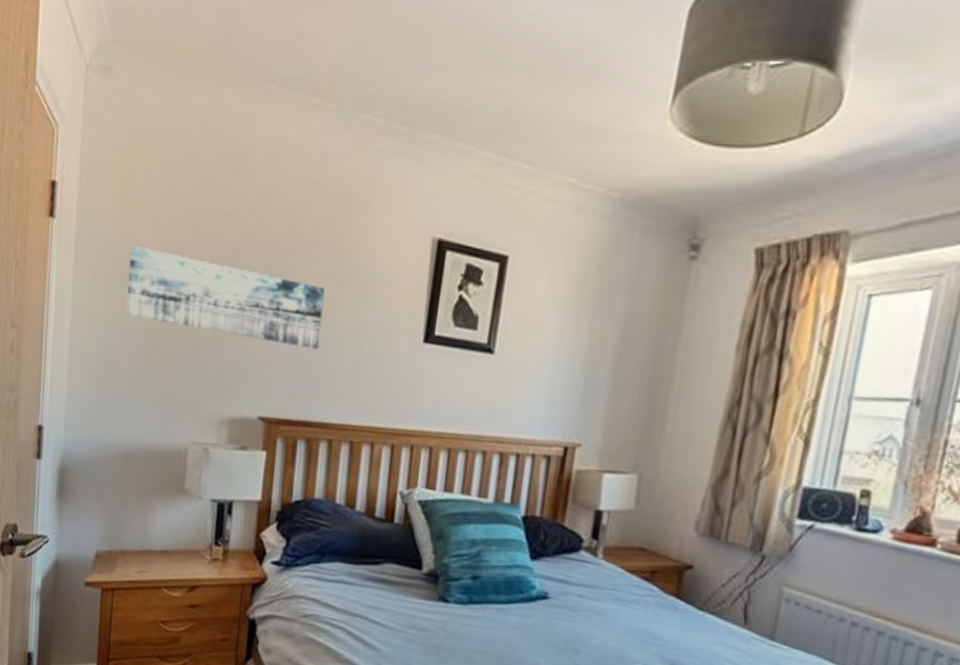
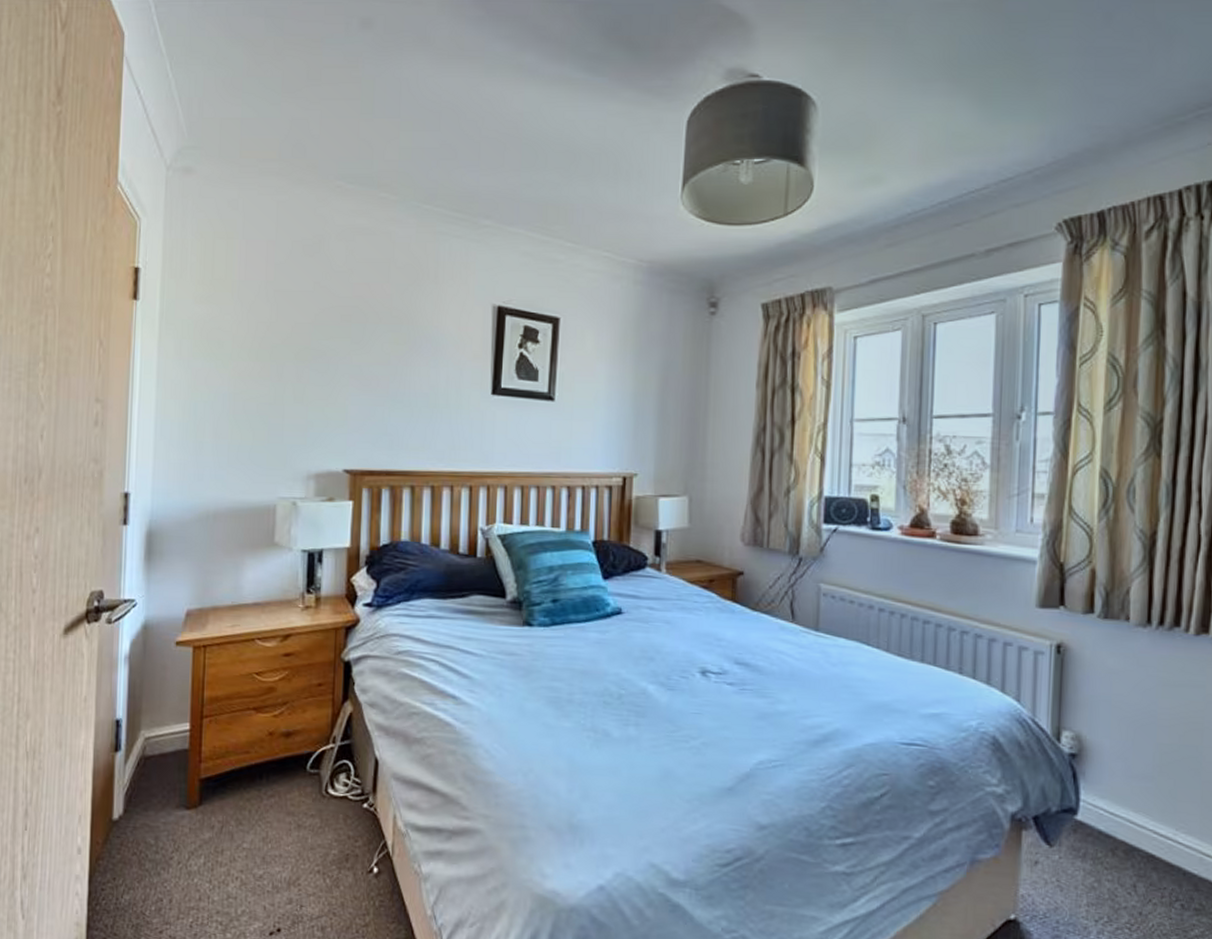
wall art: present [126,246,325,349] -> none [211,323,399,406]

